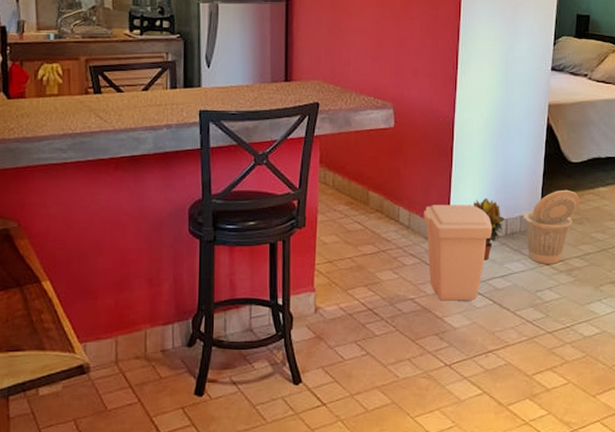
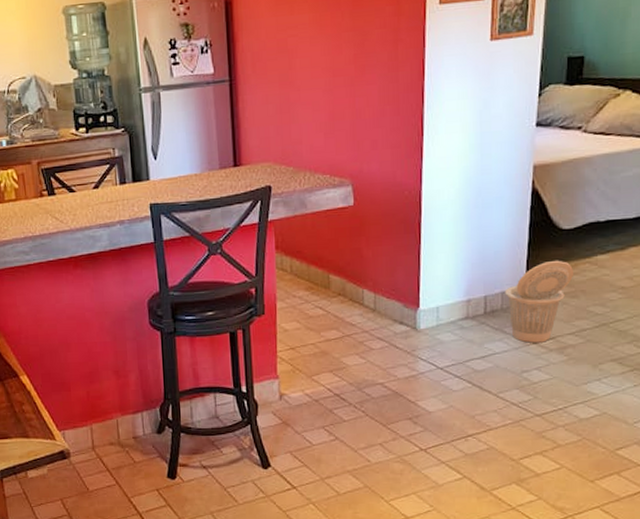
trash can: present [424,205,493,301] -> none [391,283,470,385]
potted plant: present [469,197,505,261] -> none [441,274,484,342]

